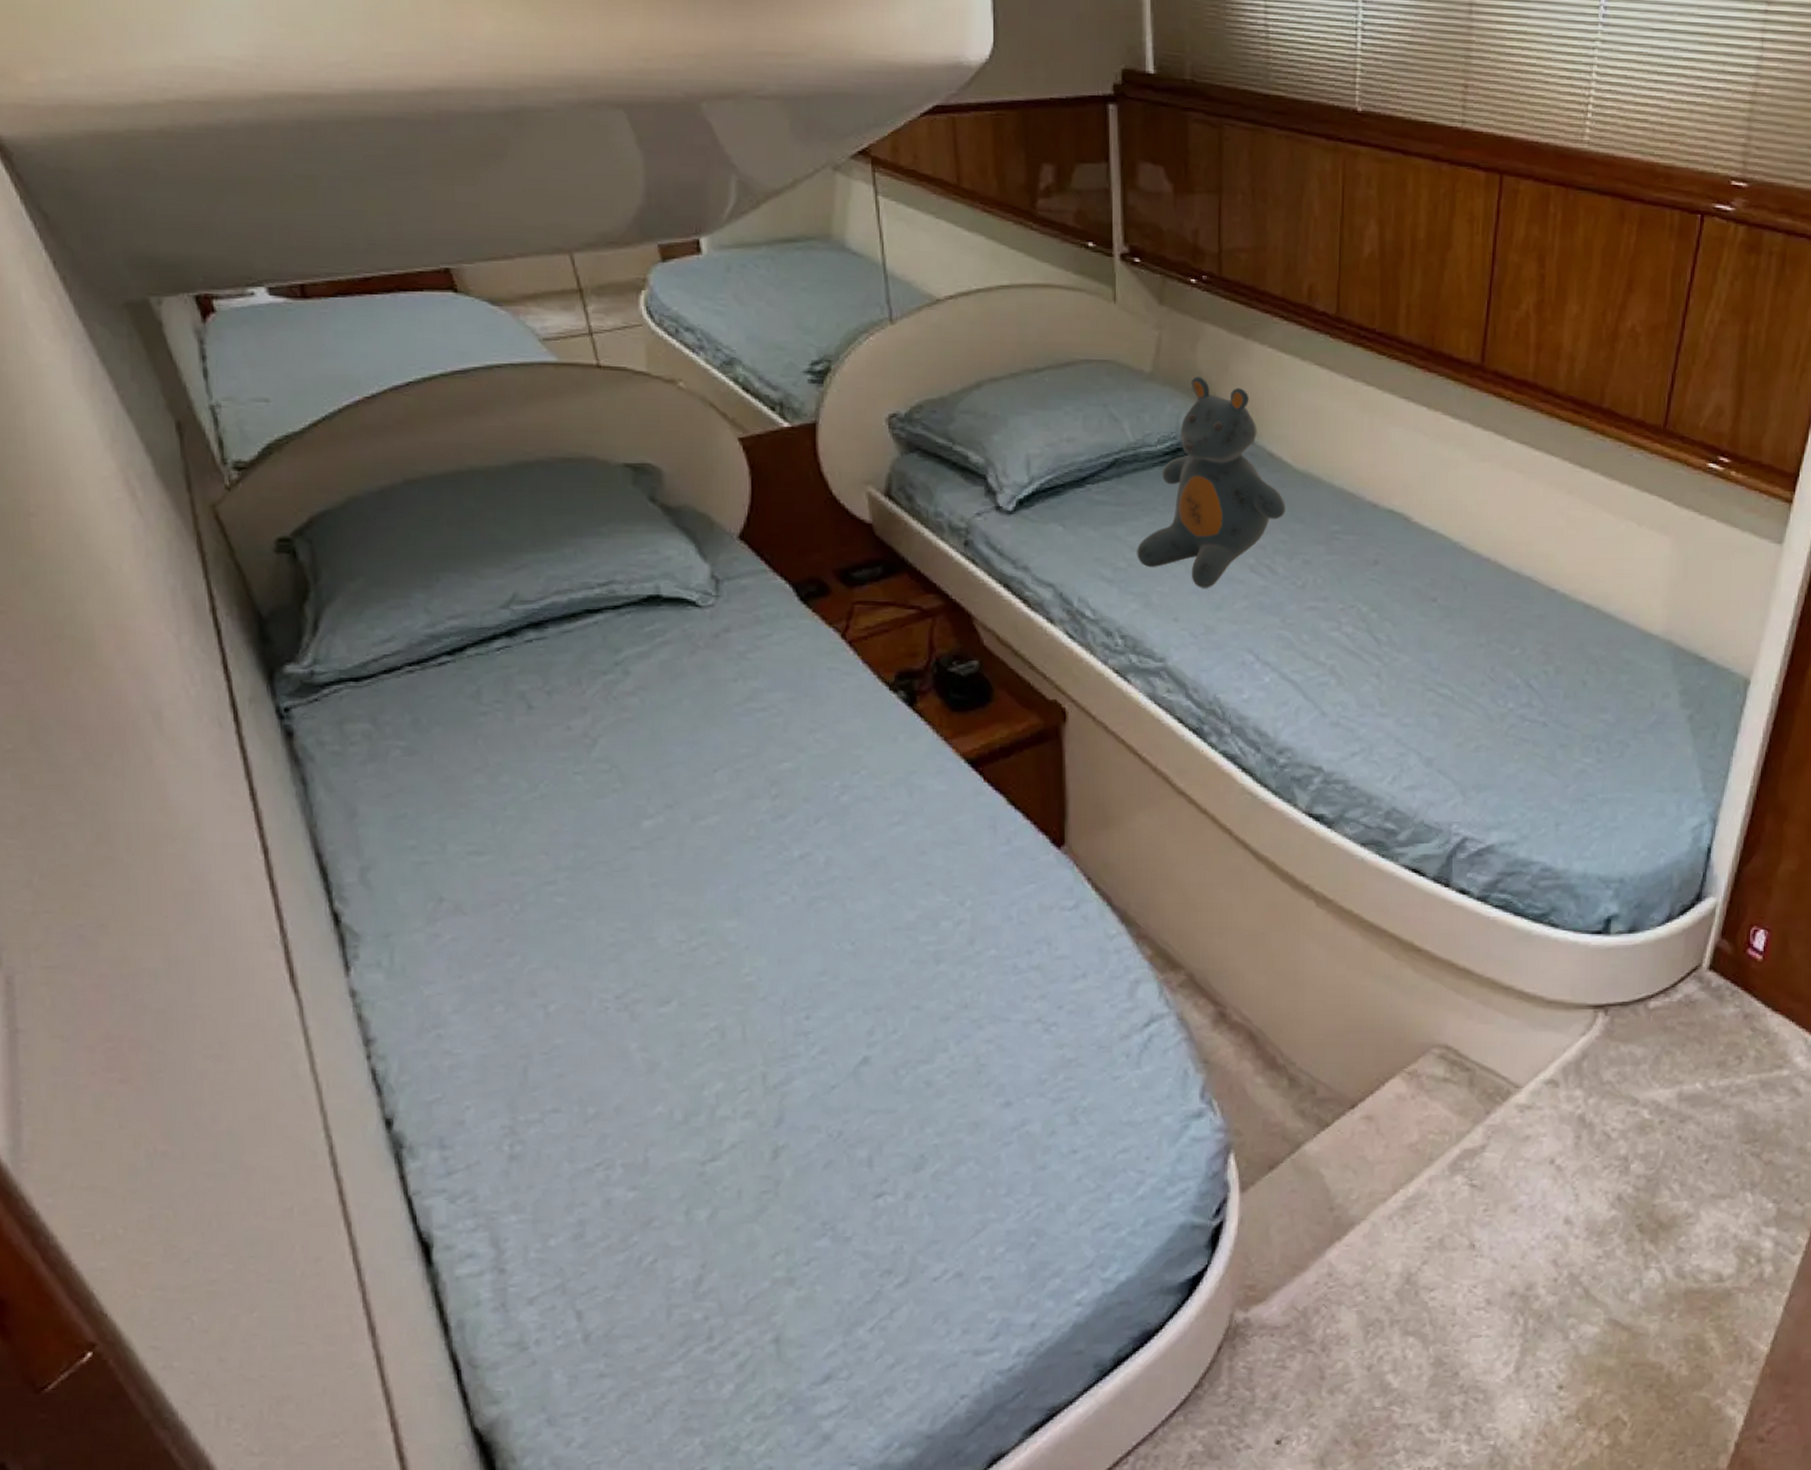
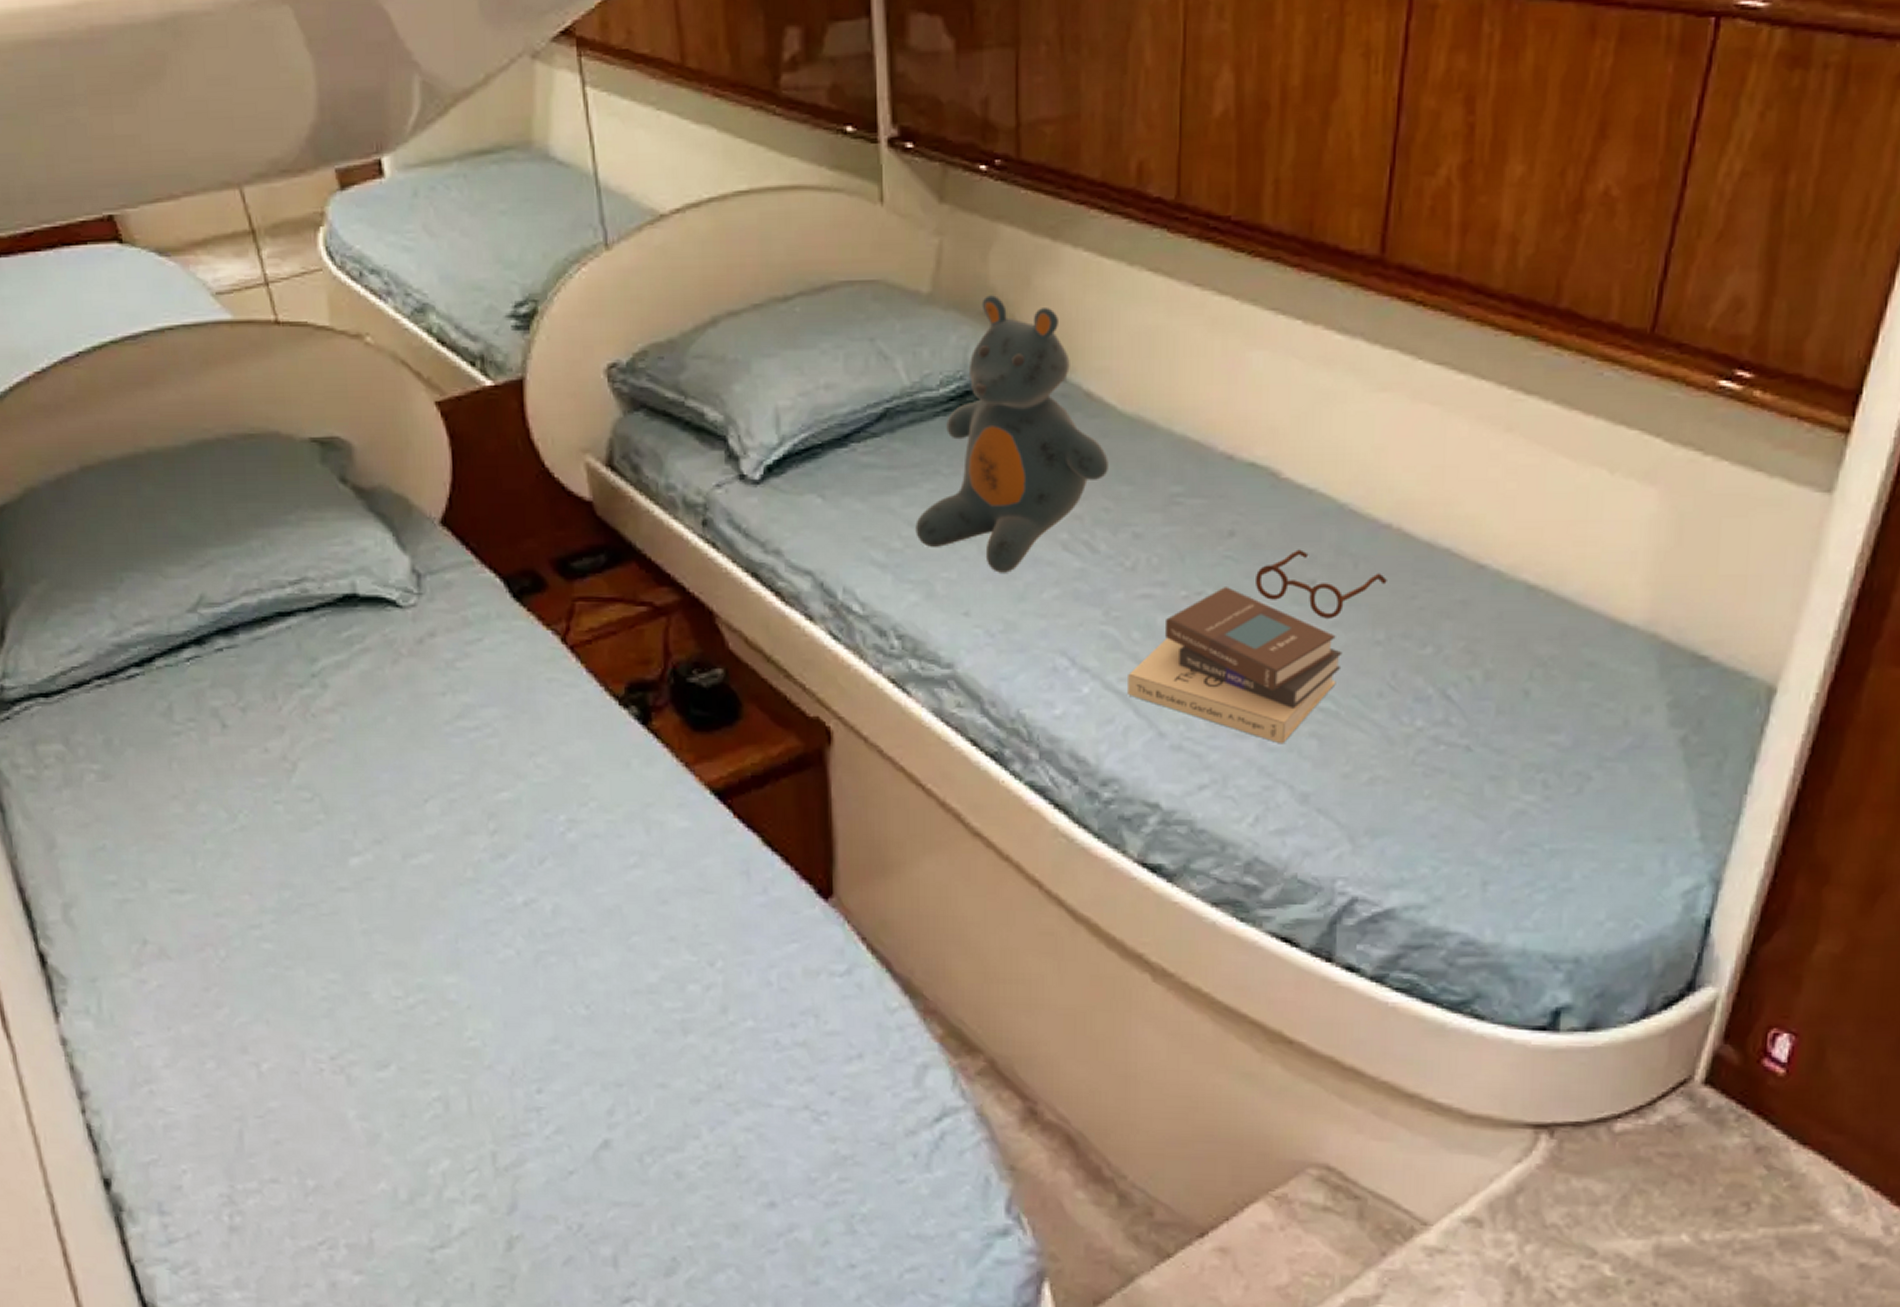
books: none [1299,602,1456,721] -> present [1128,587,1342,744]
glasses: none [1393,575,1487,627] -> present [1256,549,1387,619]

